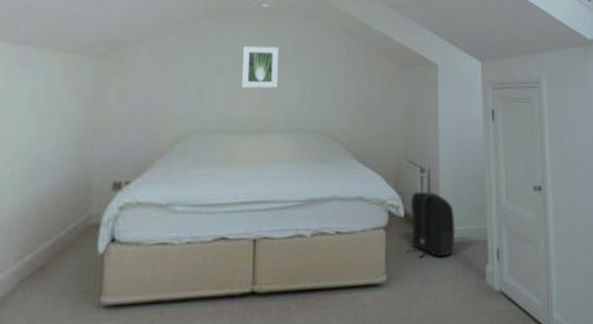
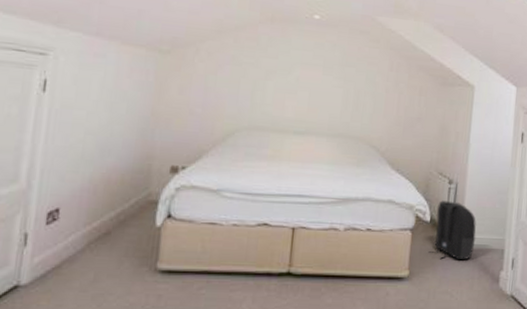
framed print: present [241,45,279,88] -> none [290,53,327,95]

